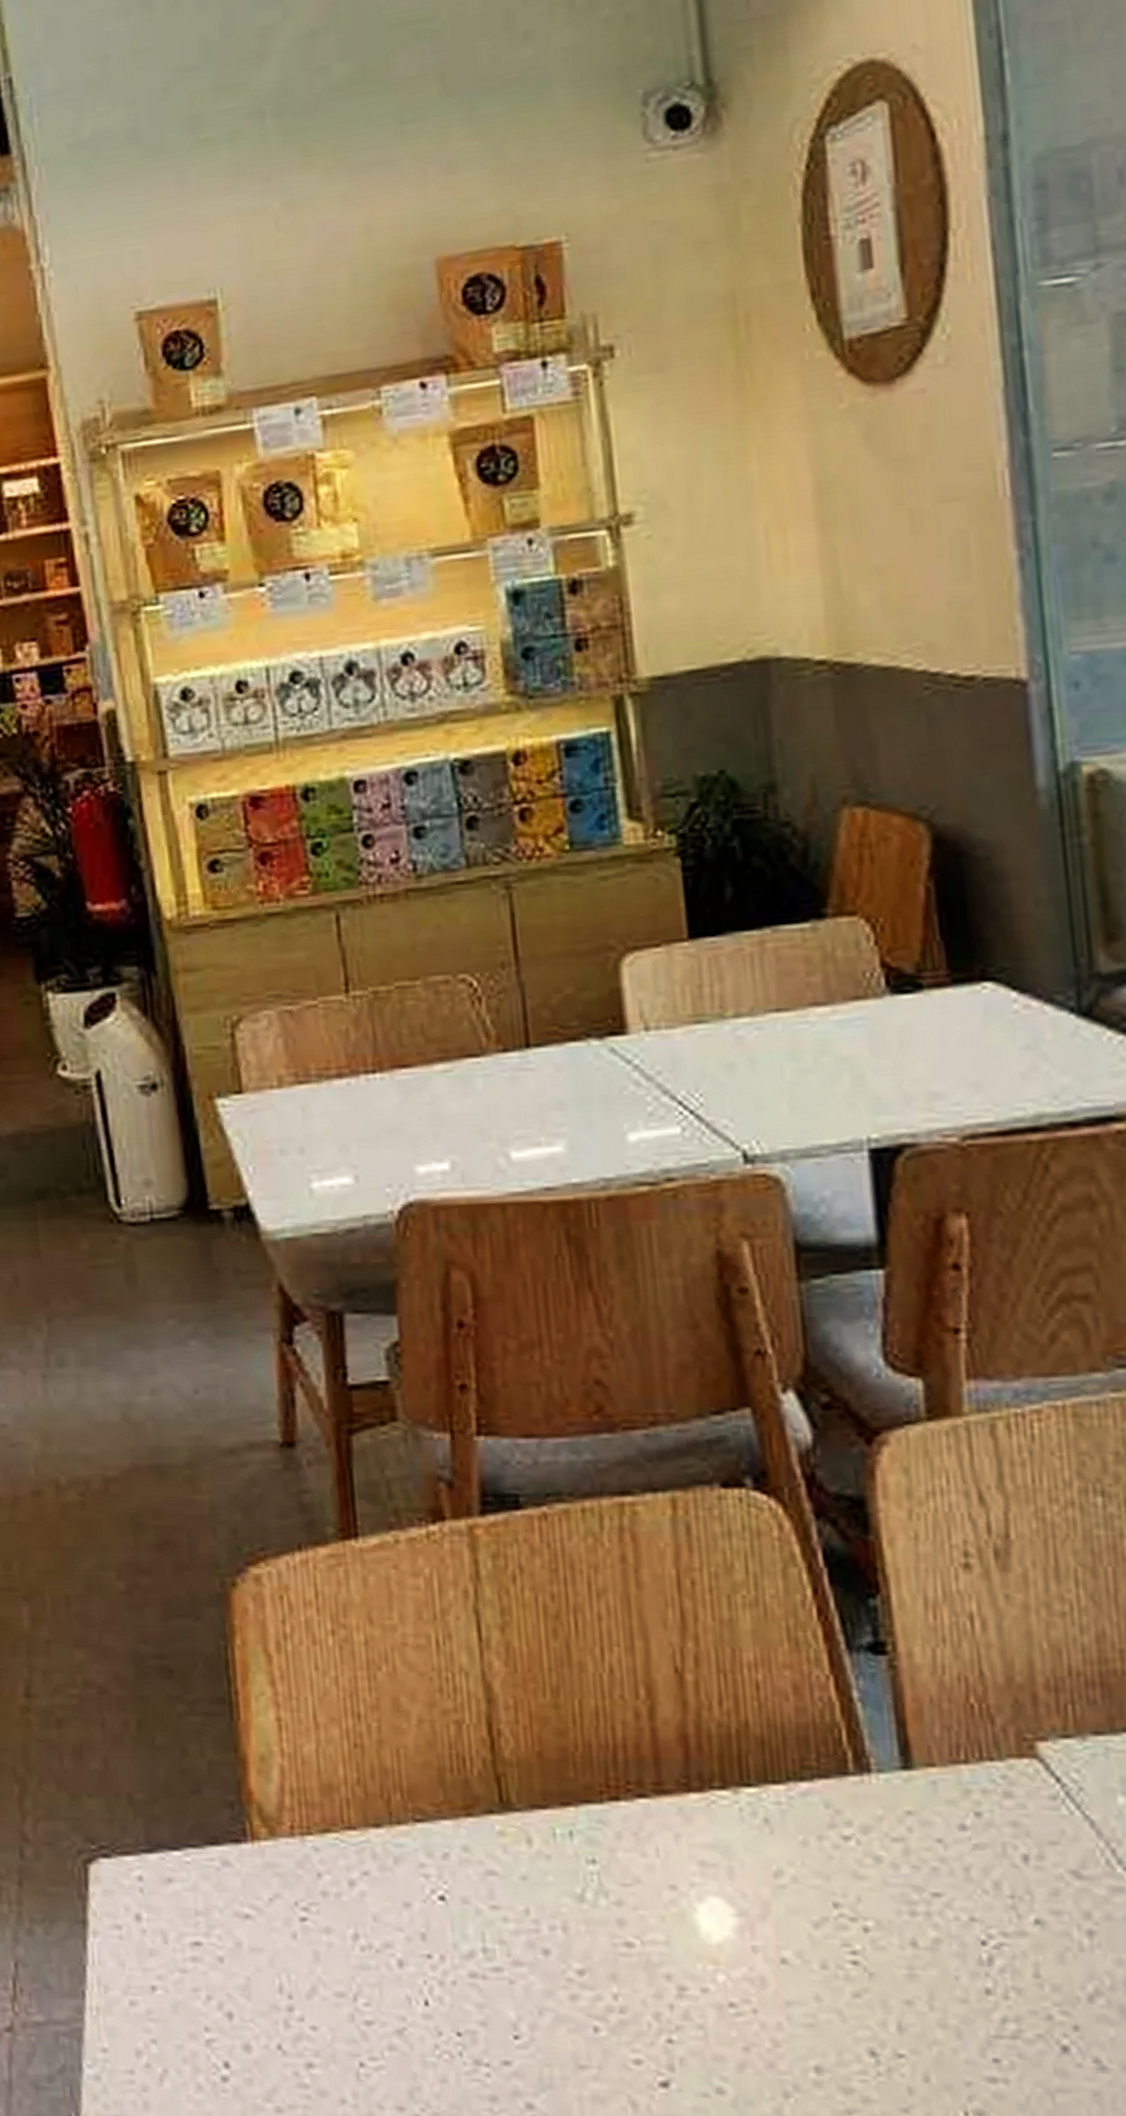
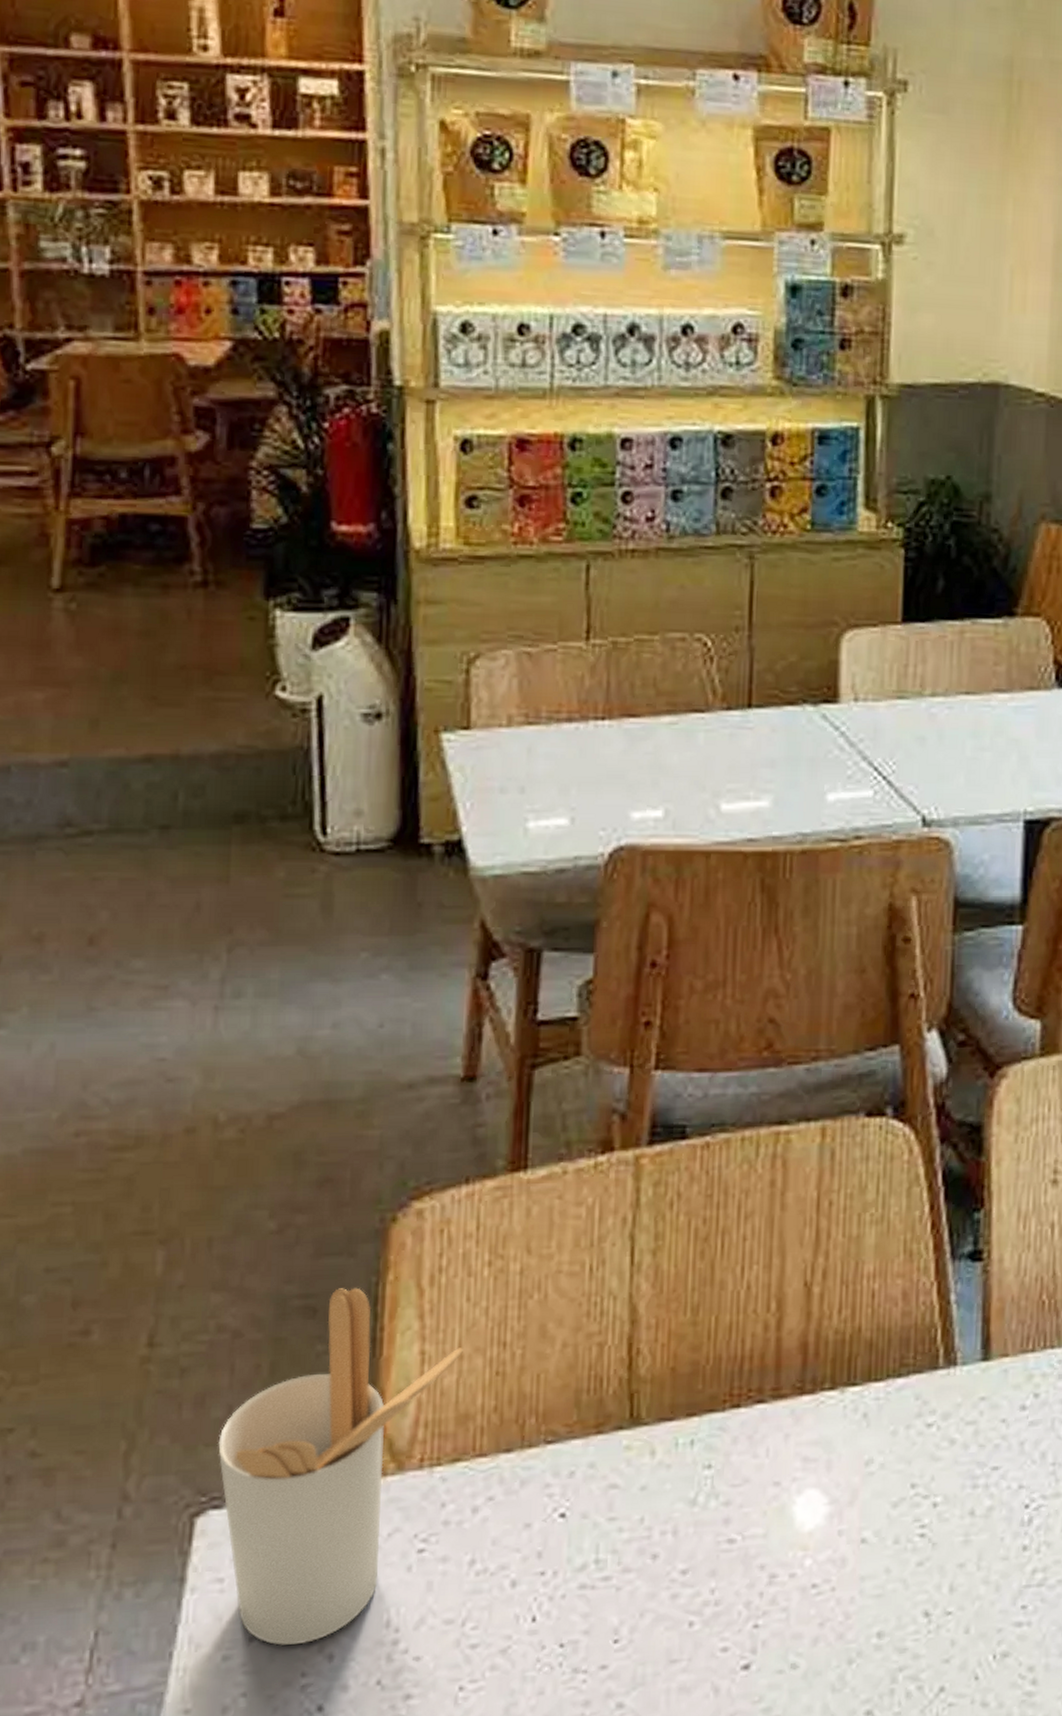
utensil holder: none [99,1650,318,1999] -> present [218,1287,463,1646]

